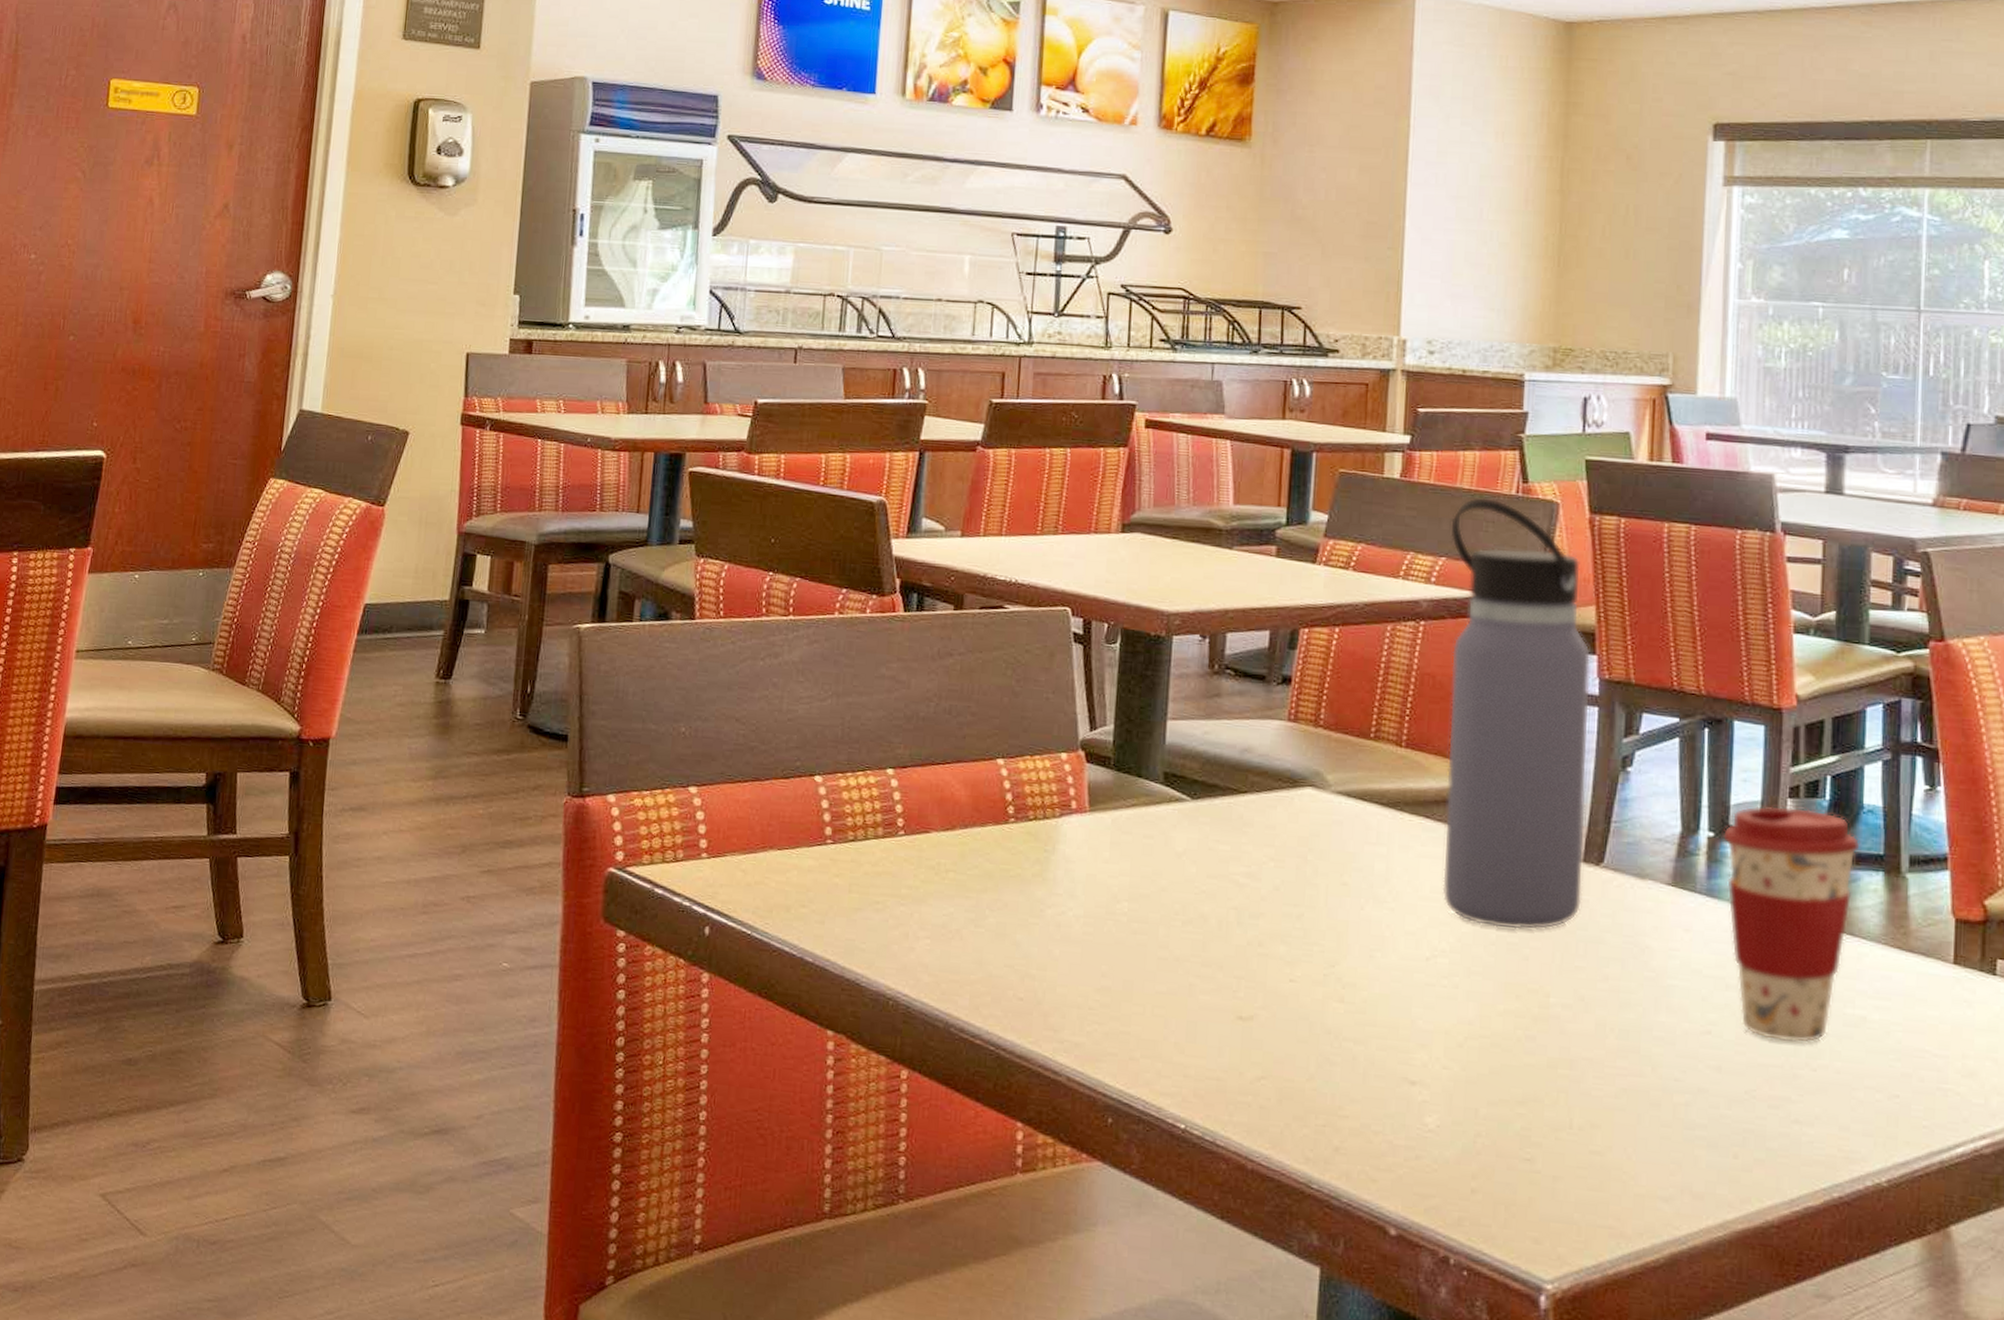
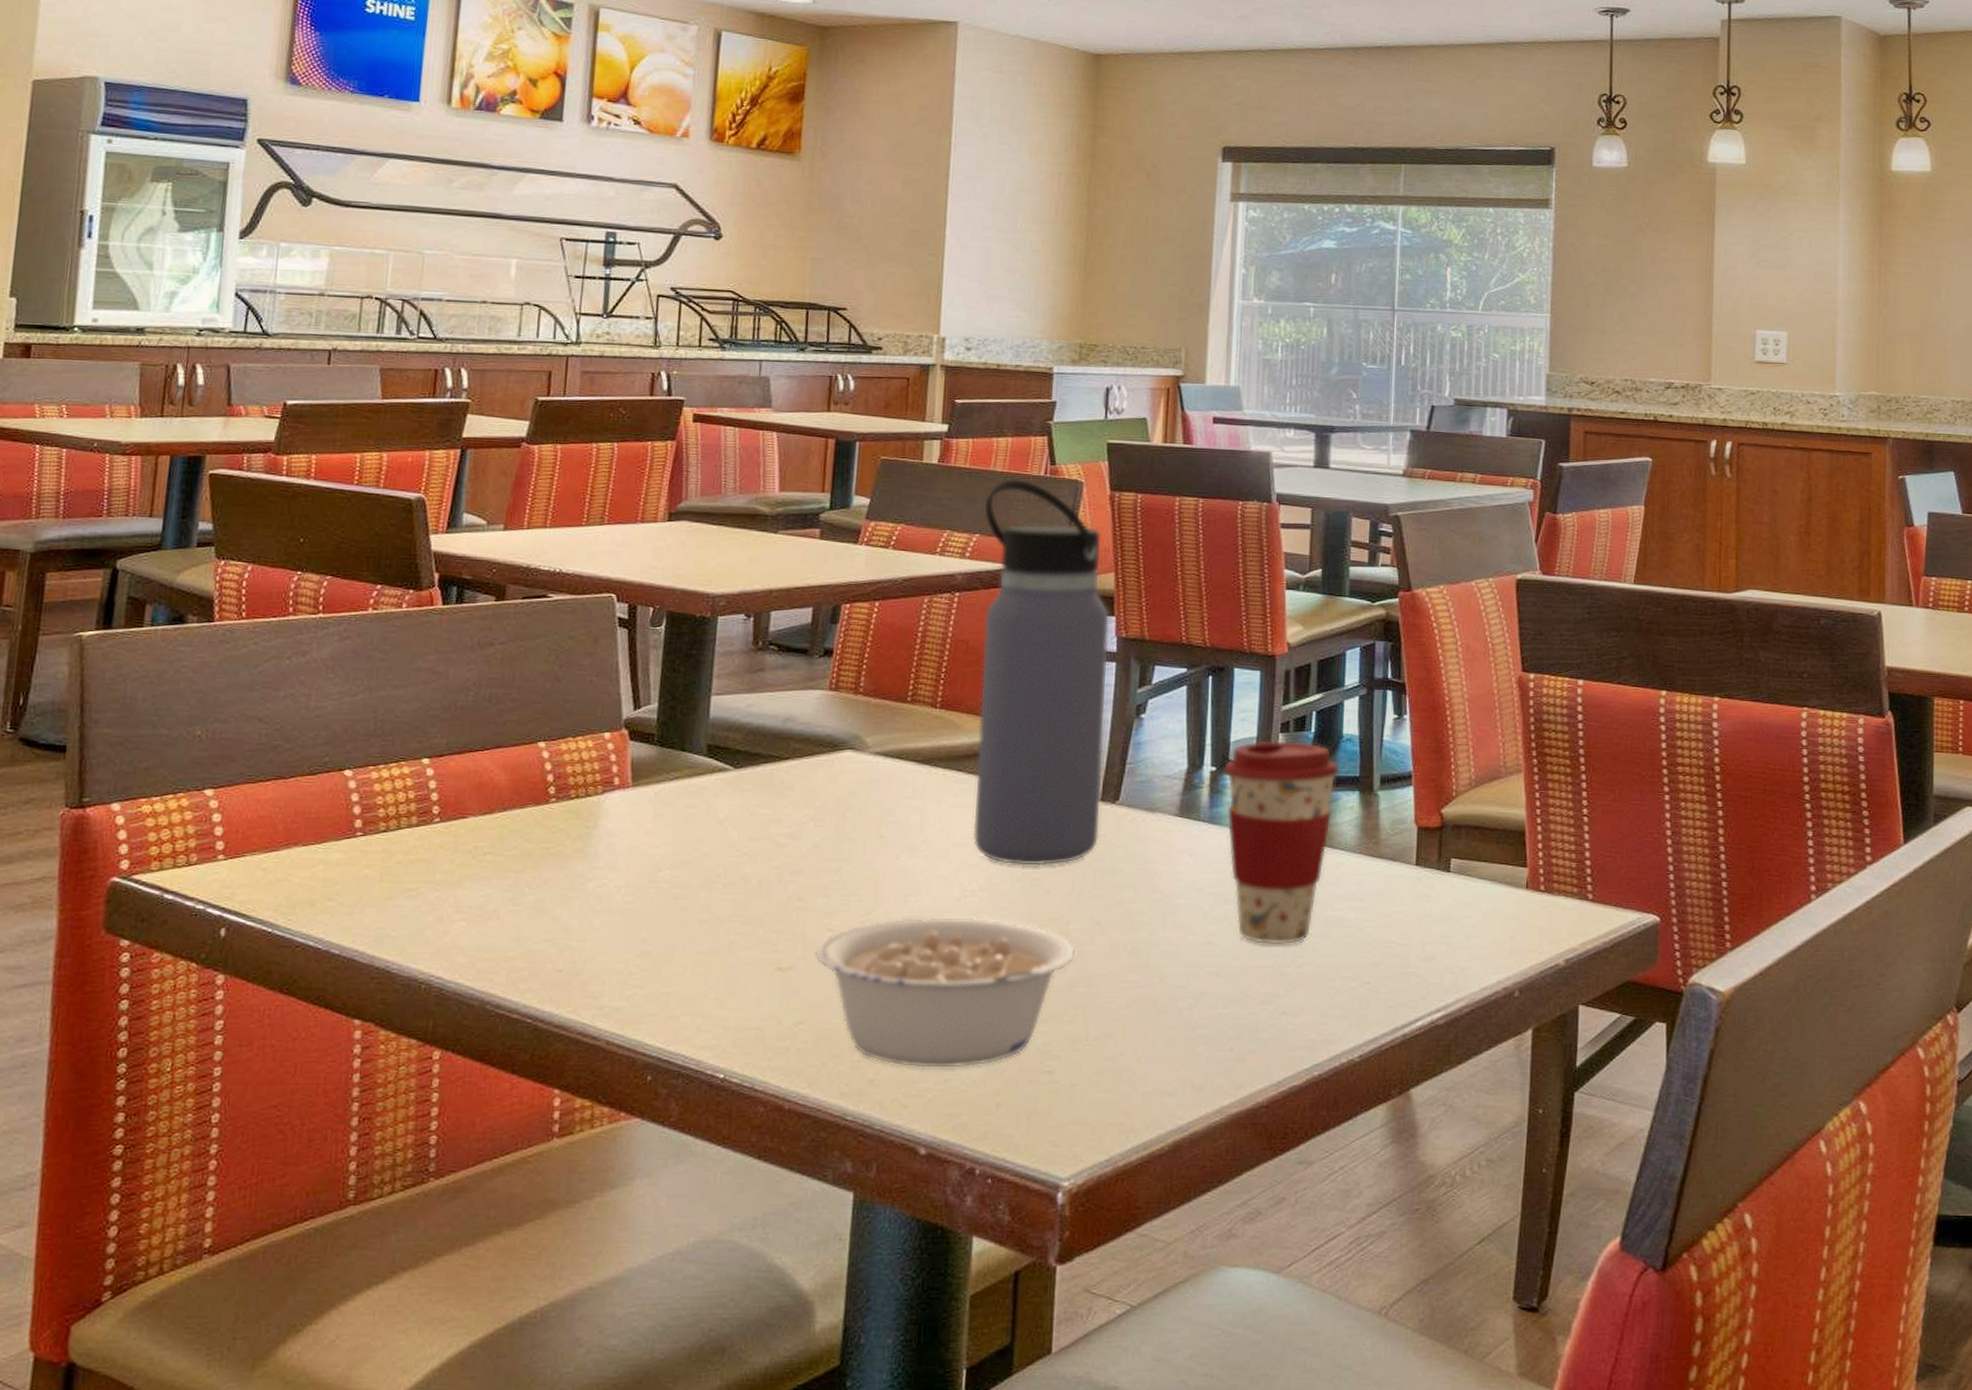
legume: none [1276,974,1557,1145] -> present [815,917,1076,1069]

